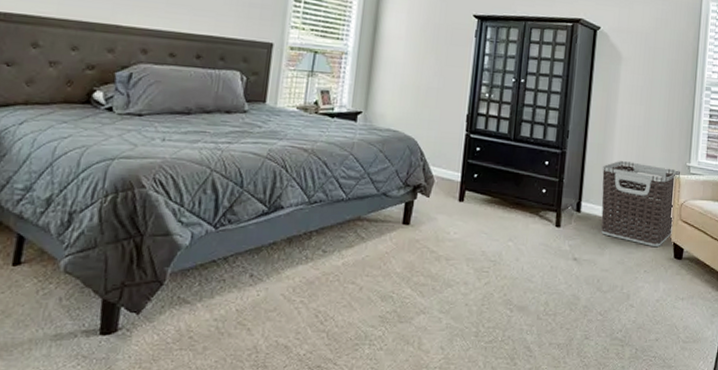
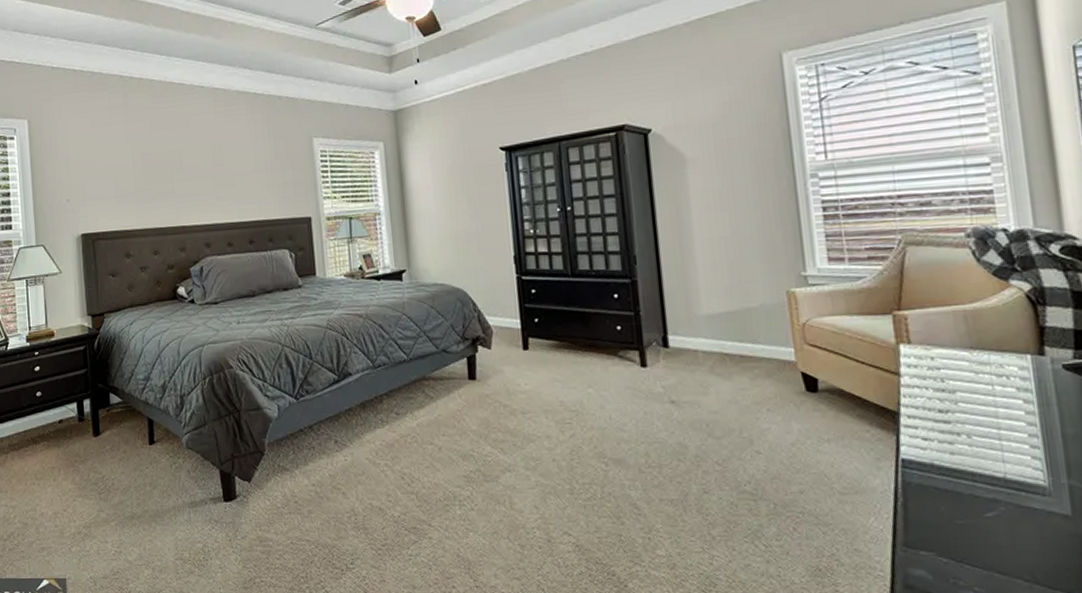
clothes hamper: present [601,161,681,246] -> none [687,281,797,379]

